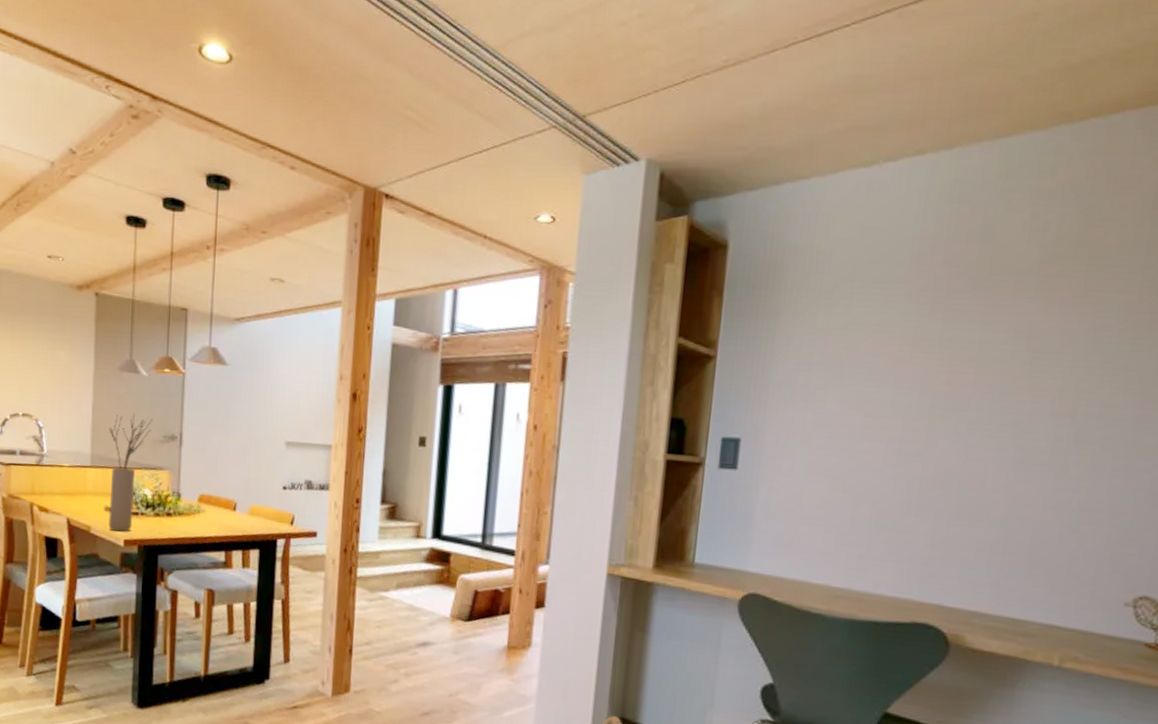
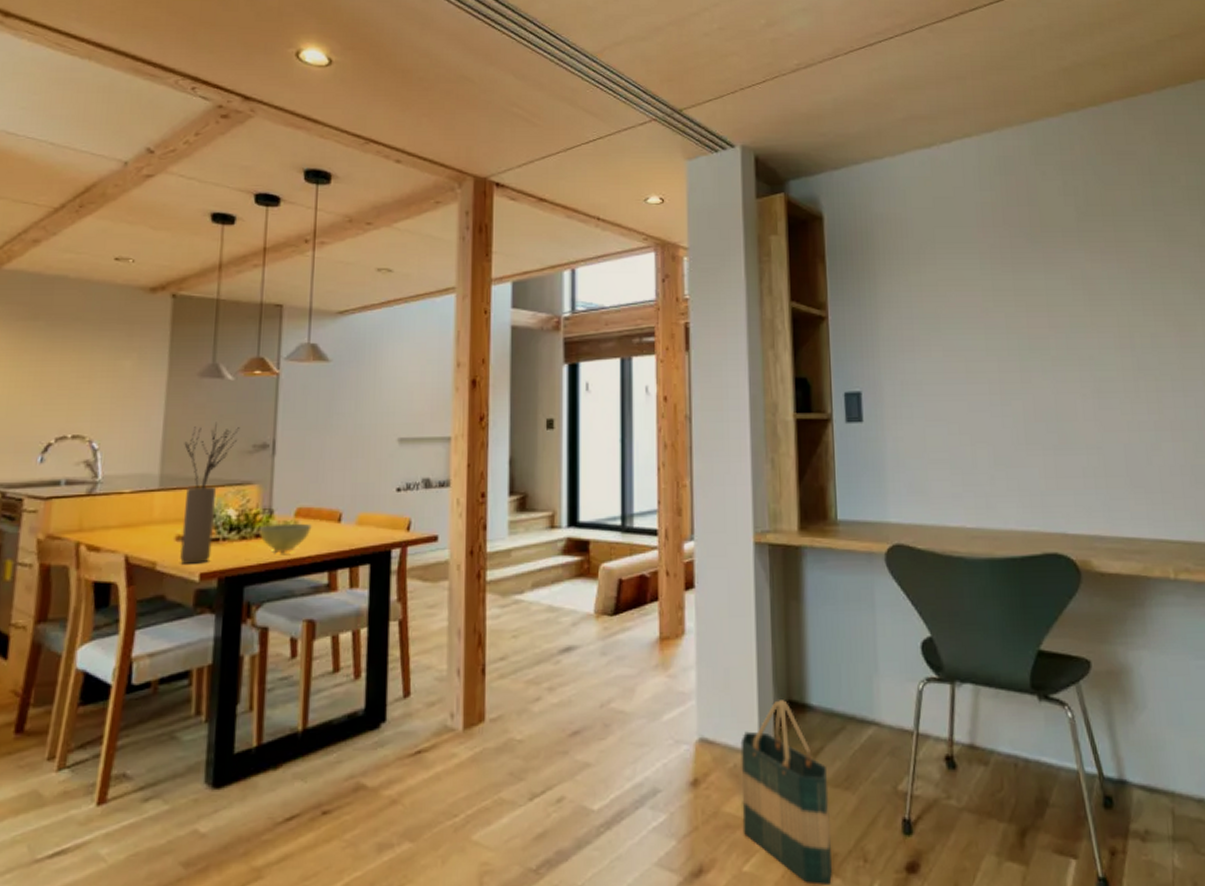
bowl: none [169,506,212,531] -> present [258,523,312,553]

